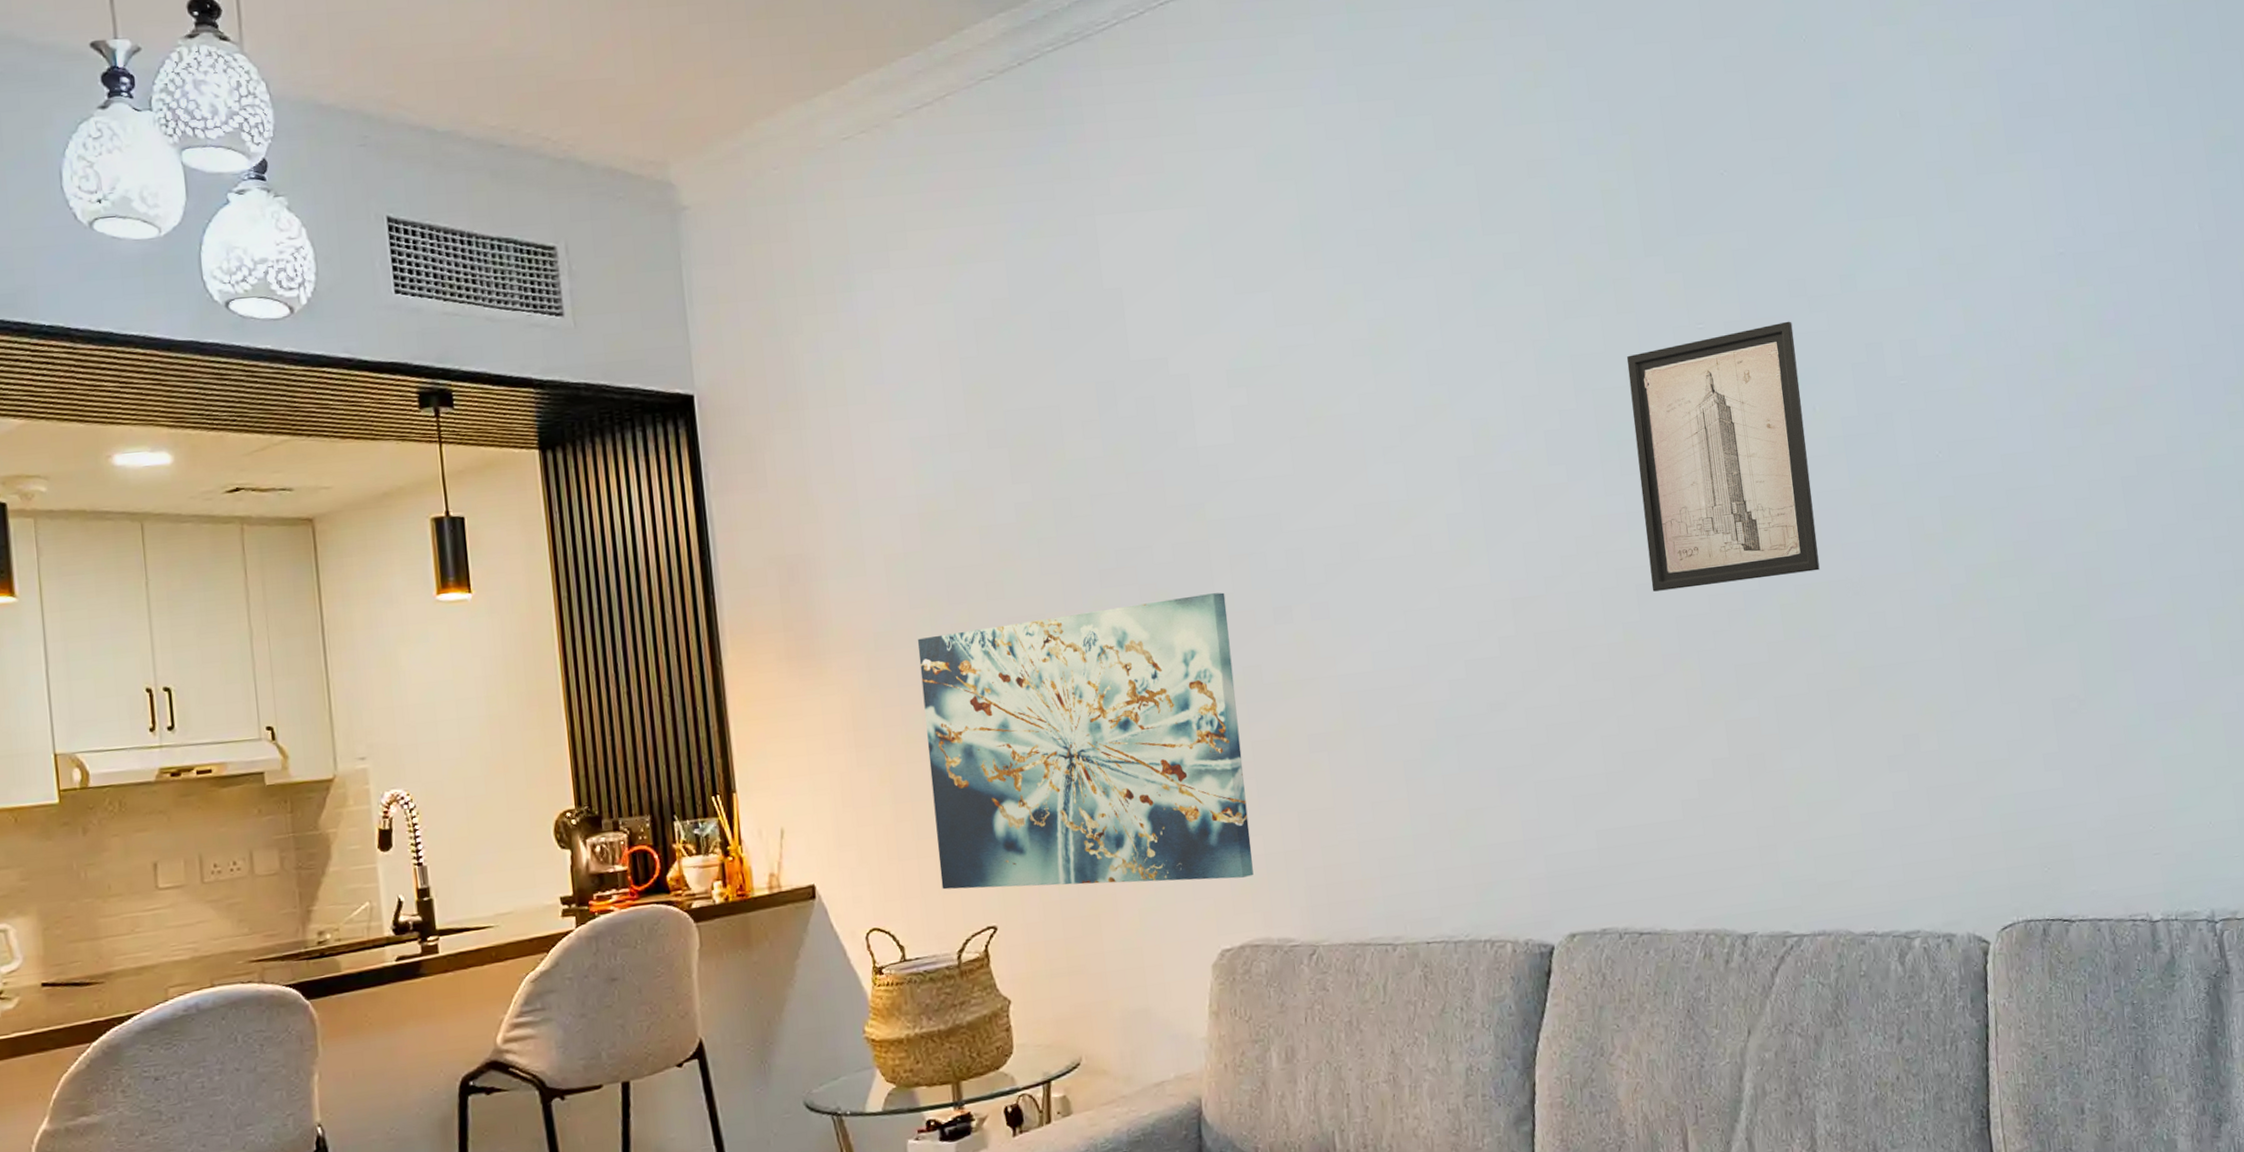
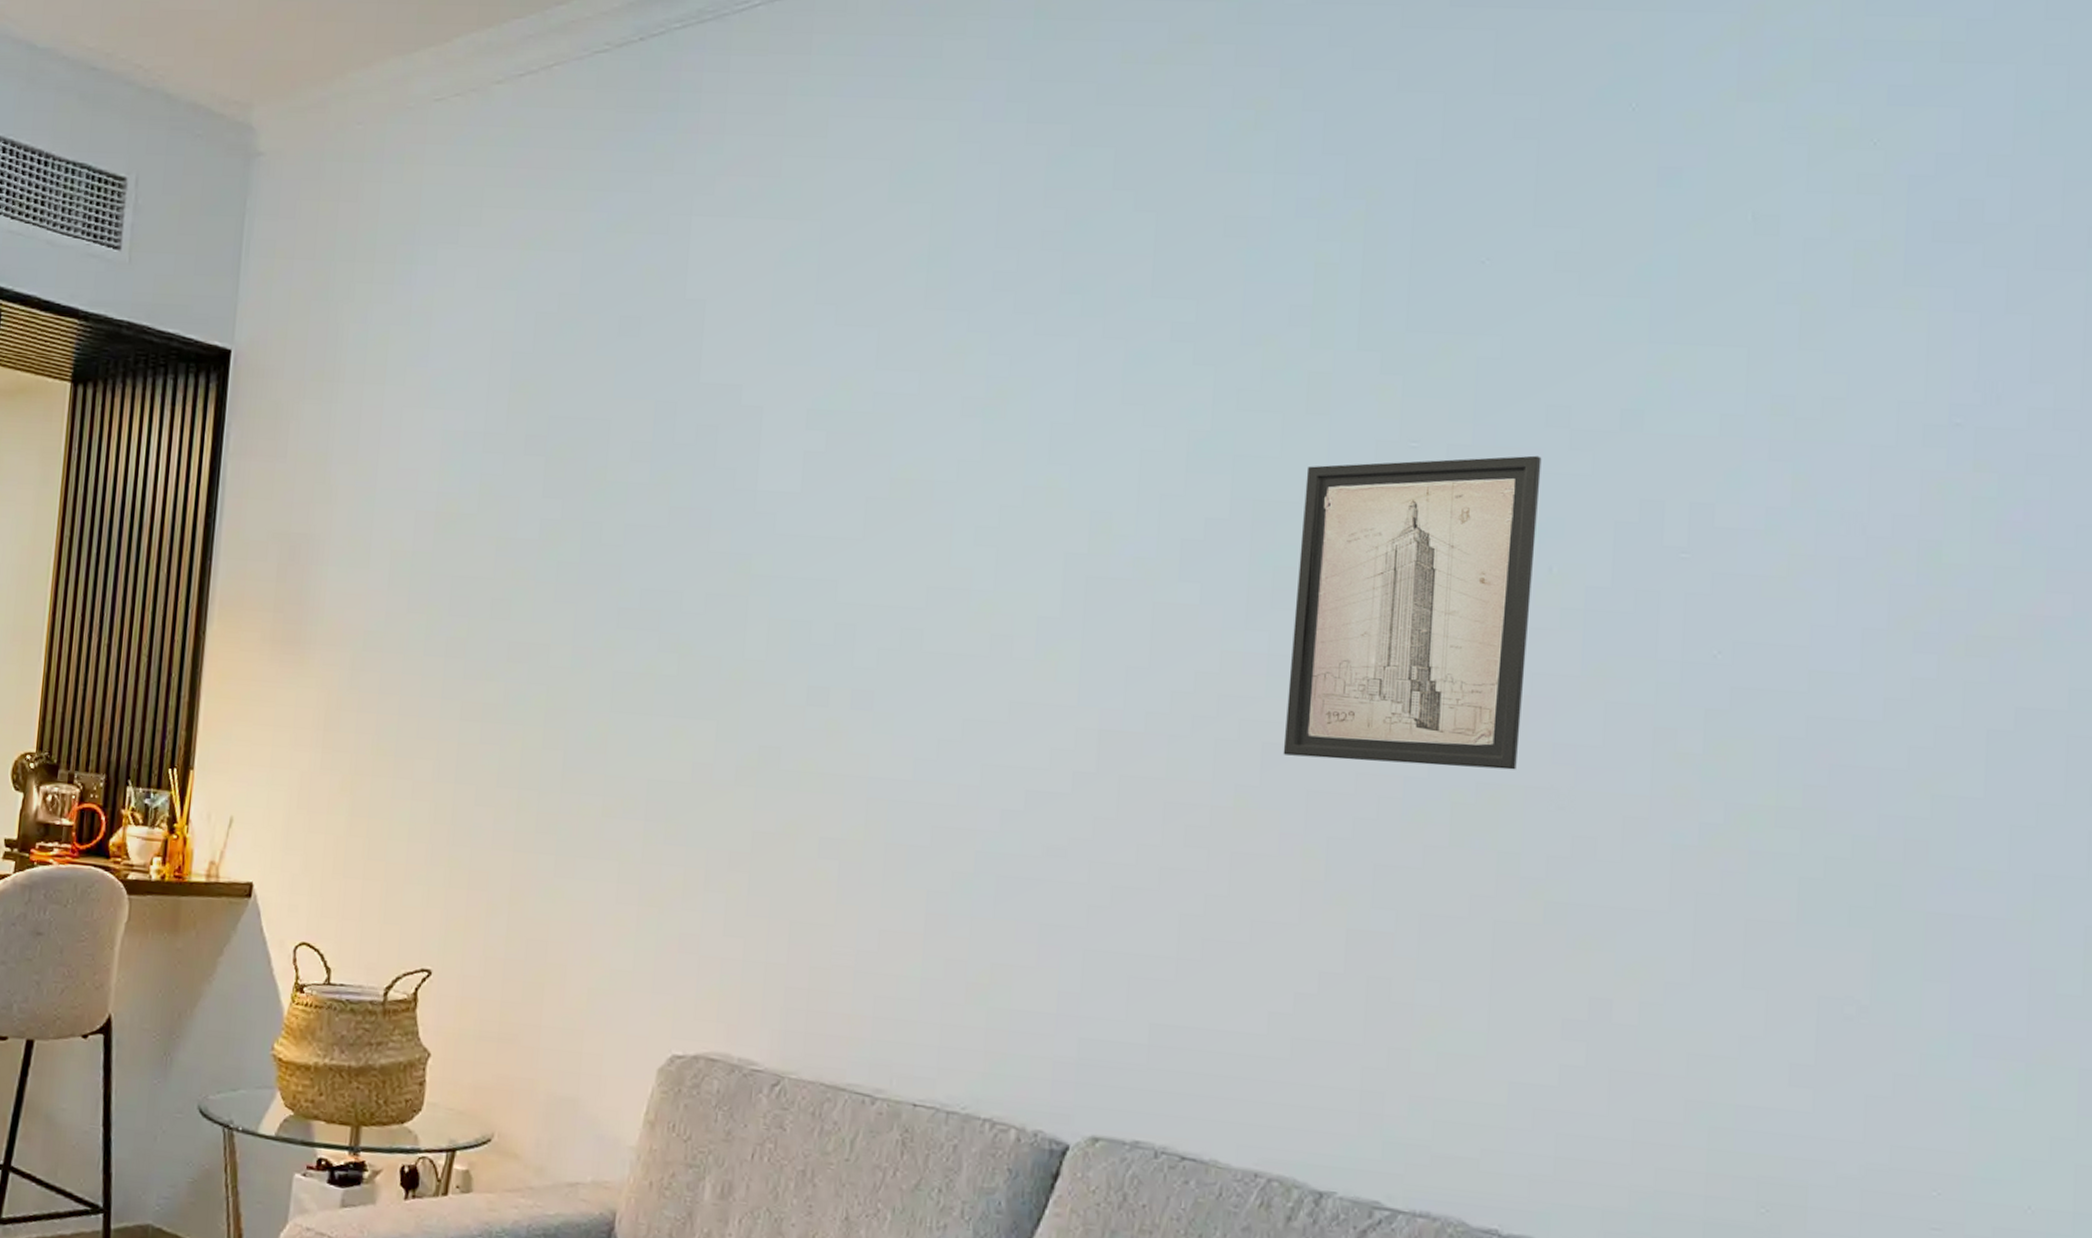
wall art: present [917,592,1254,890] -> none [382,646,755,981]

